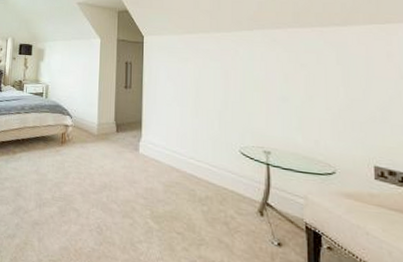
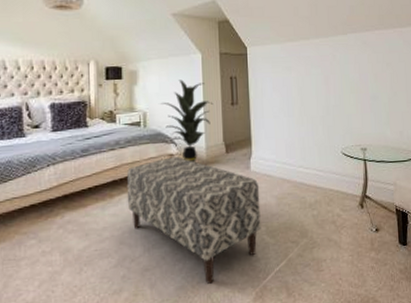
bench: none [26,127,147,253] -> present [126,156,261,284]
indoor plant: none [61,60,108,136] -> present [161,80,214,162]

